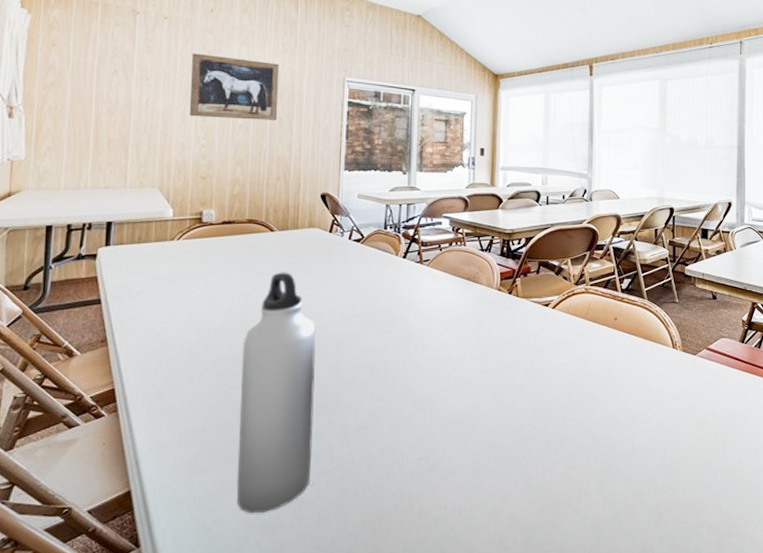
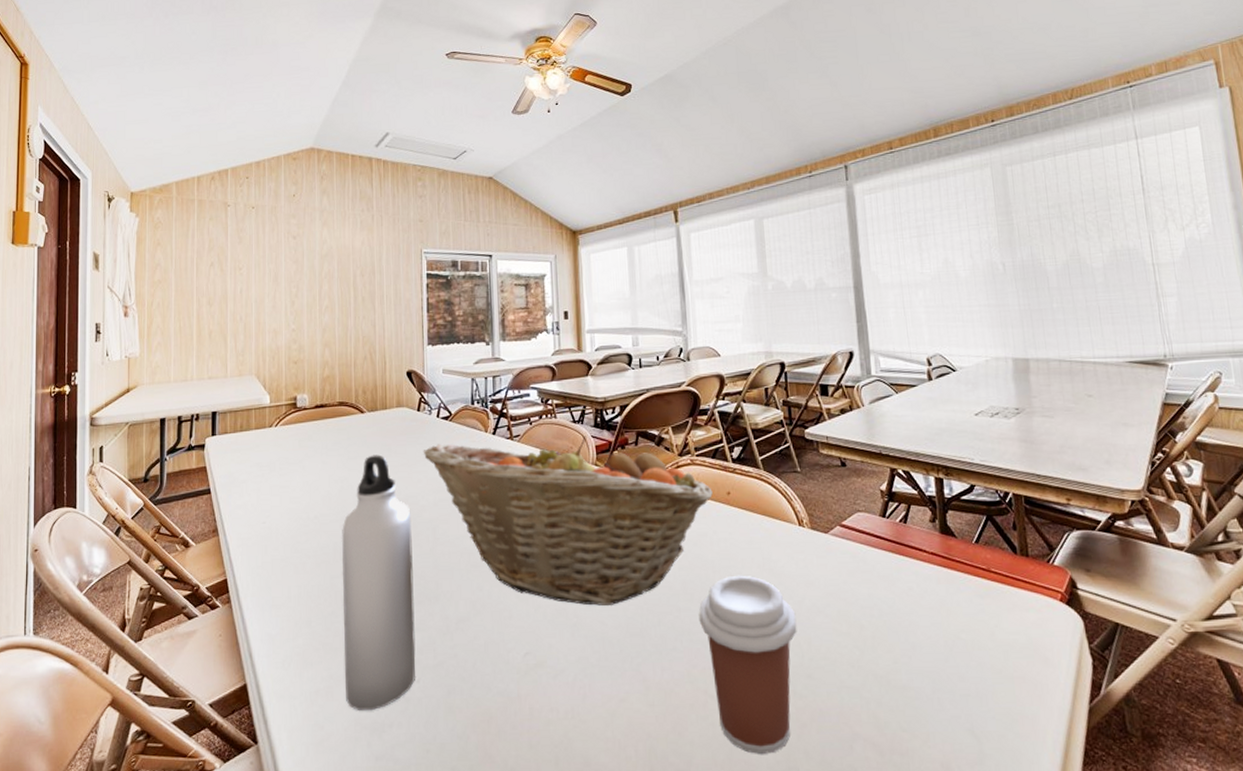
wall art: present [189,53,279,120] -> none [278,238,360,302]
fruit basket: none [332,263,602,415] -> present [423,436,713,606]
coffee cup: none [580,389,663,541] -> present [698,575,797,754]

